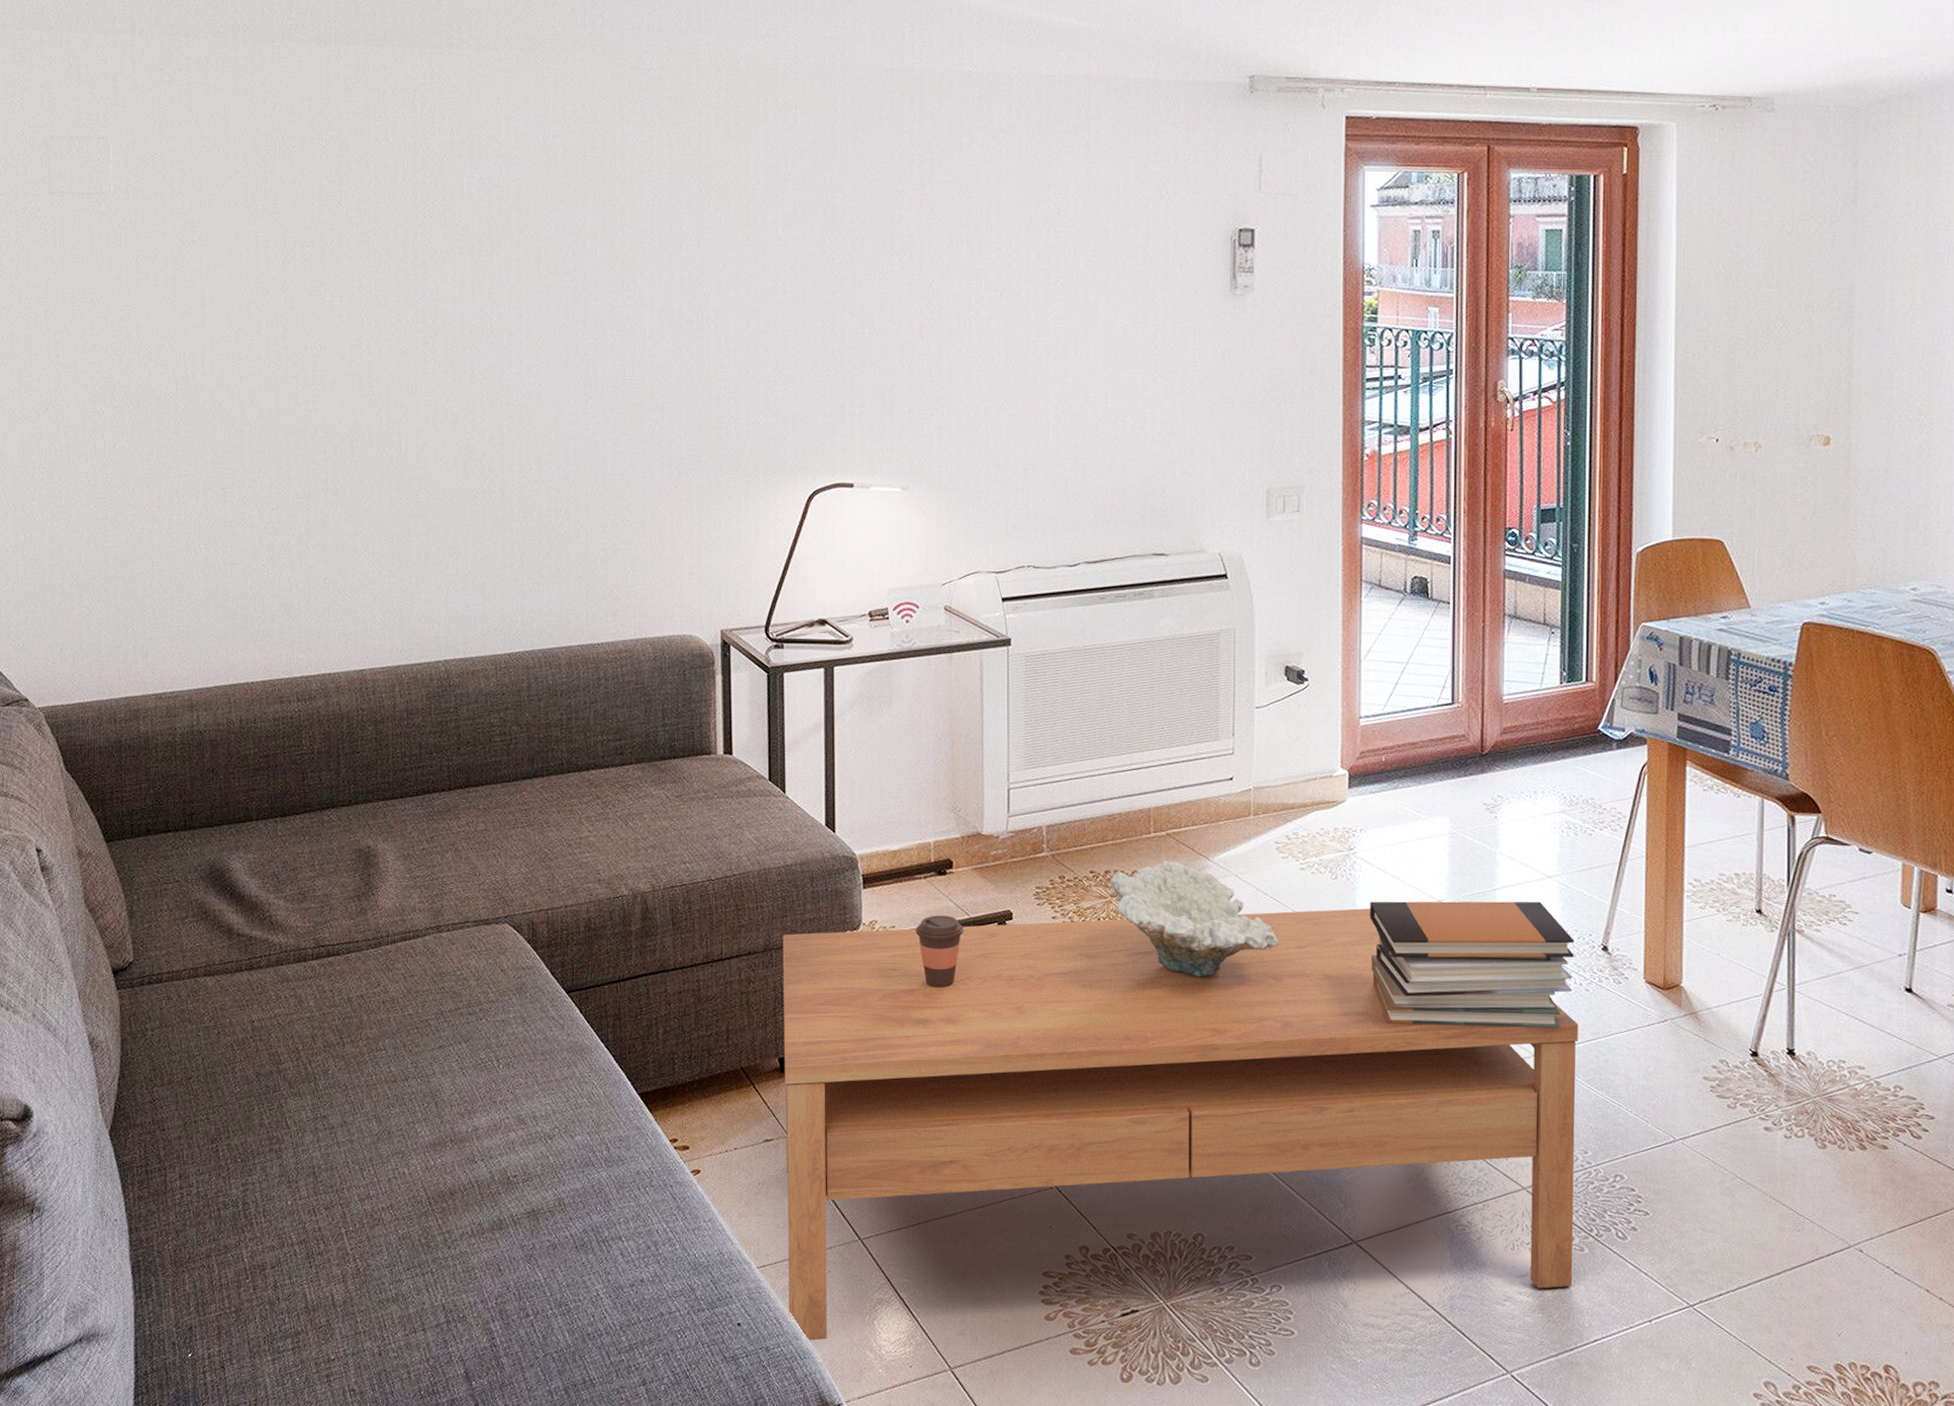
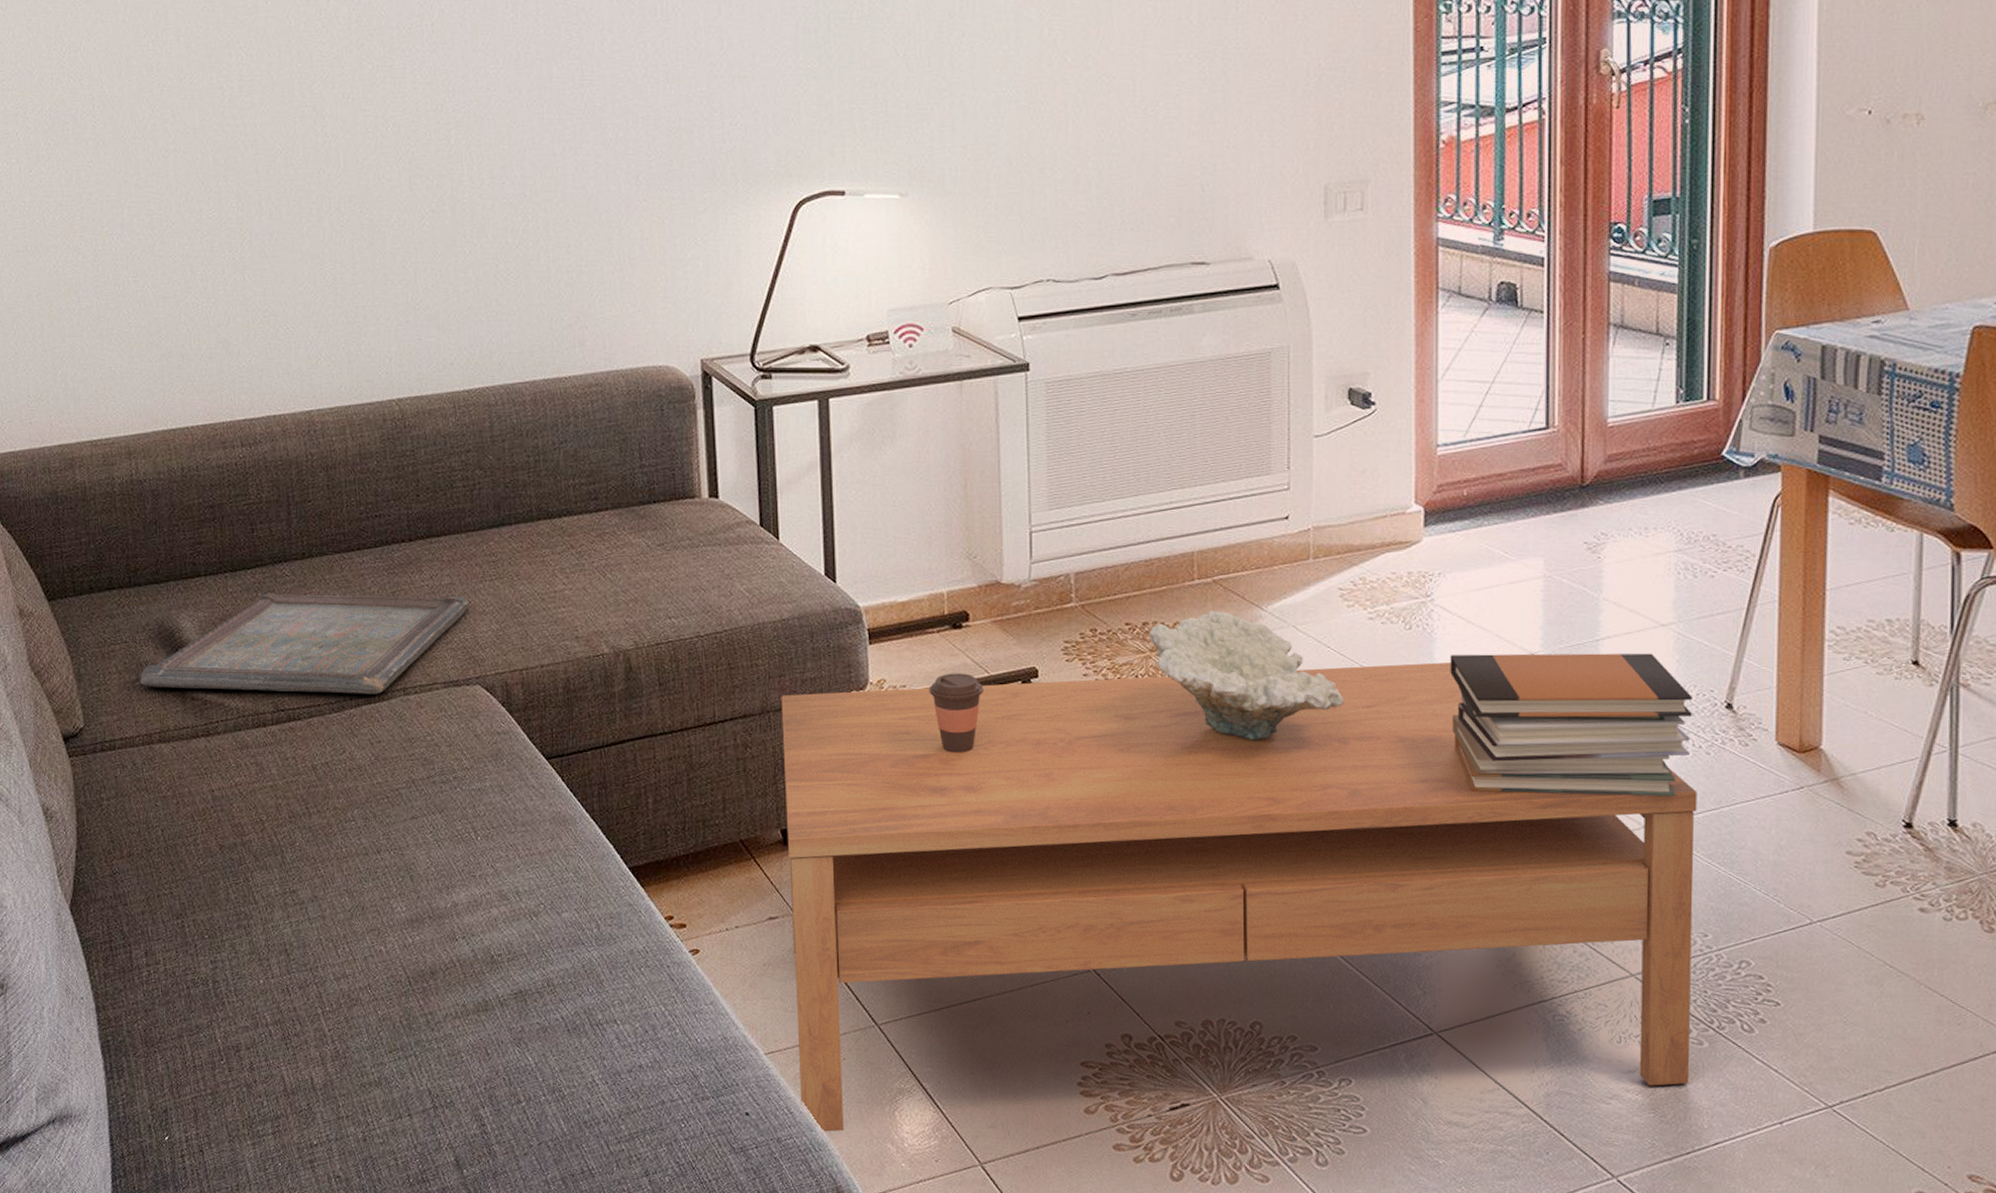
serving tray: none [190,836,501,932] -> present [140,592,469,695]

